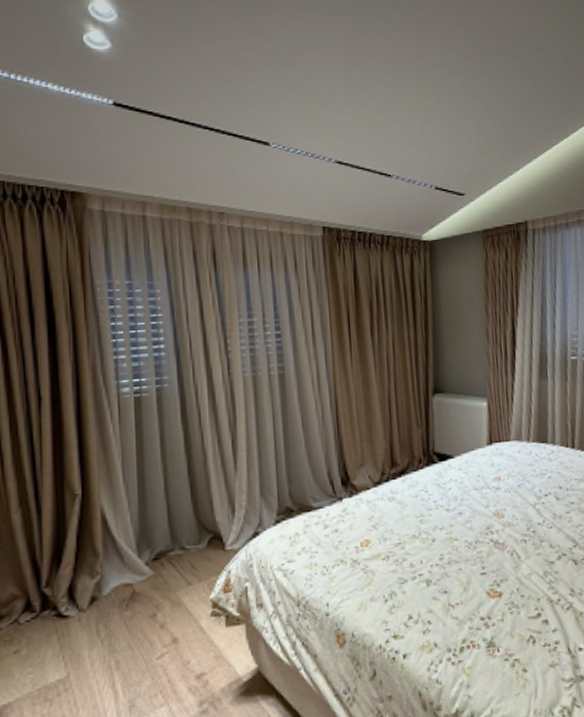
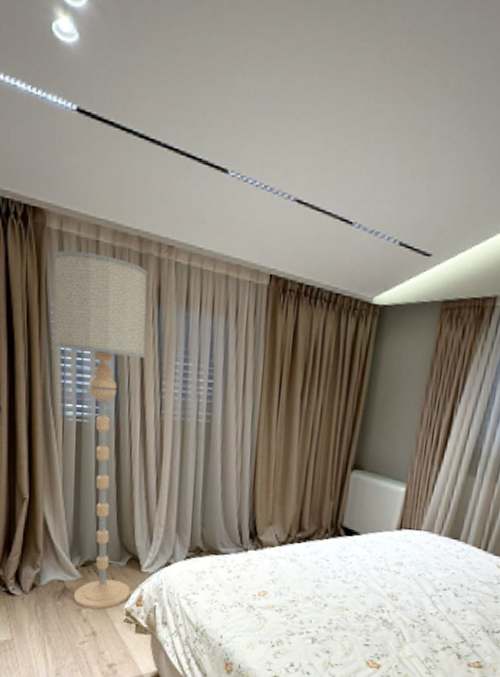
floor lamp: none [96,227,215,612] -> present [53,250,149,610]

